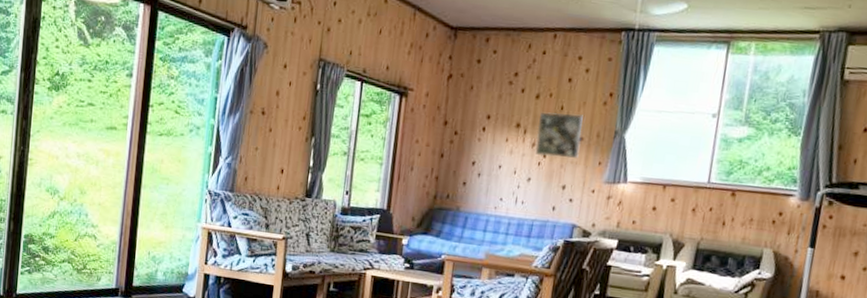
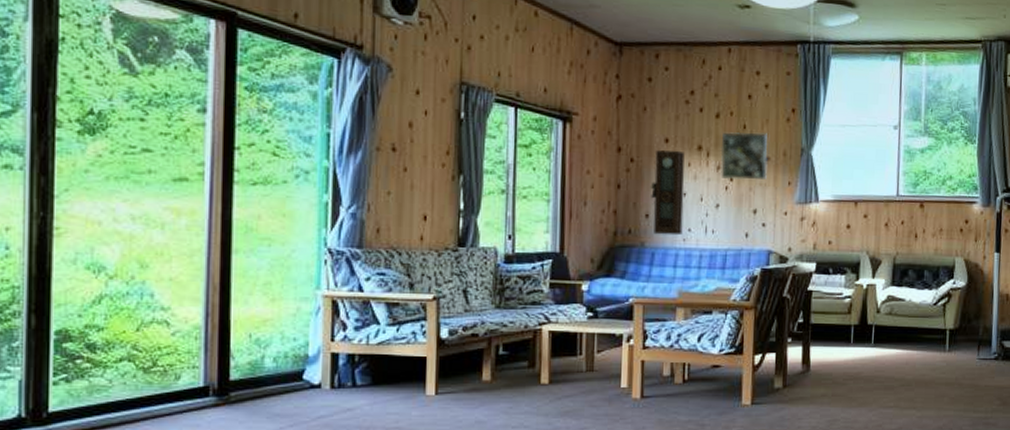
pendulum clock: none [469,125,504,204] -> present [650,150,685,236]

